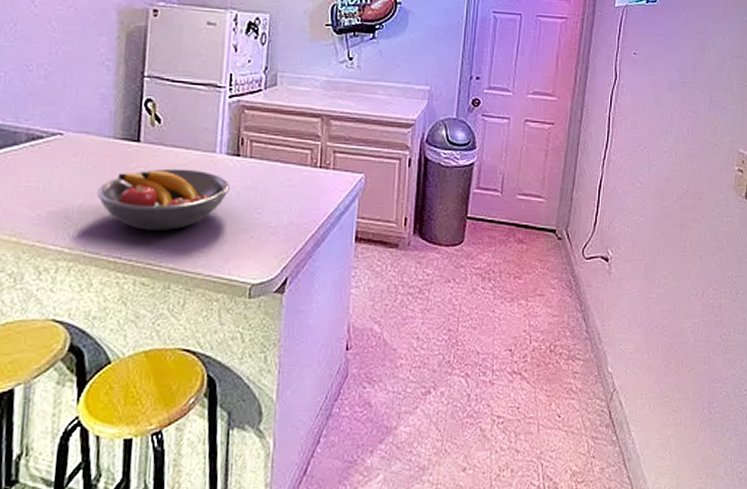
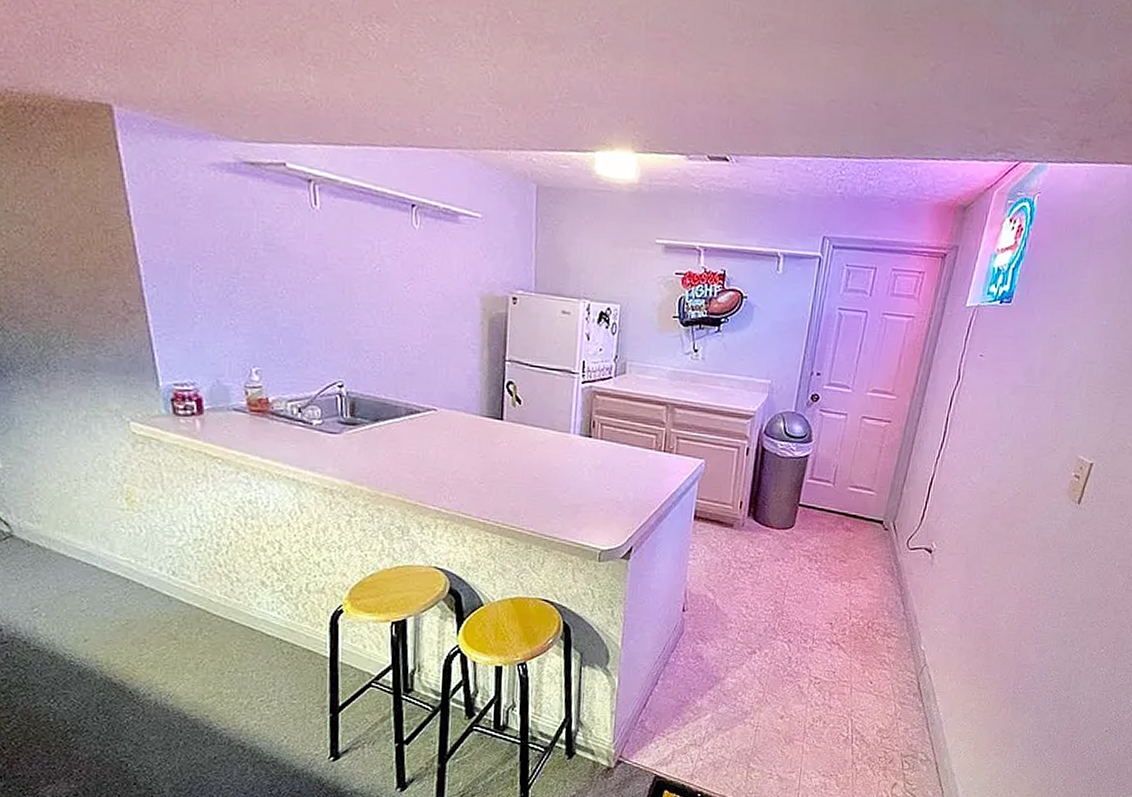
fruit bowl: present [96,168,230,230] -> none [467,445,583,499]

